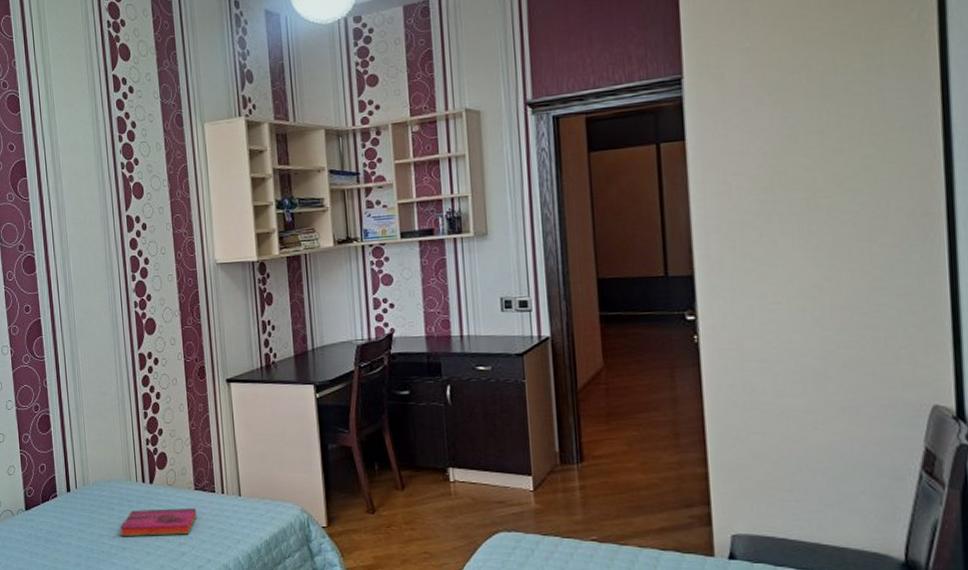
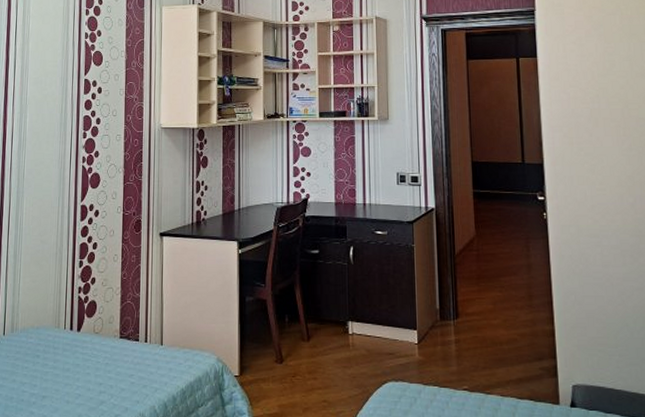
hardback book: present [120,508,197,537] -> none [42,356,120,385]

